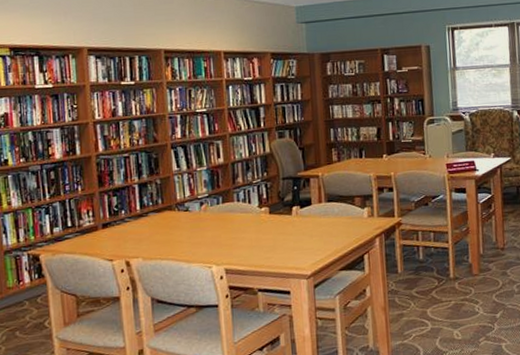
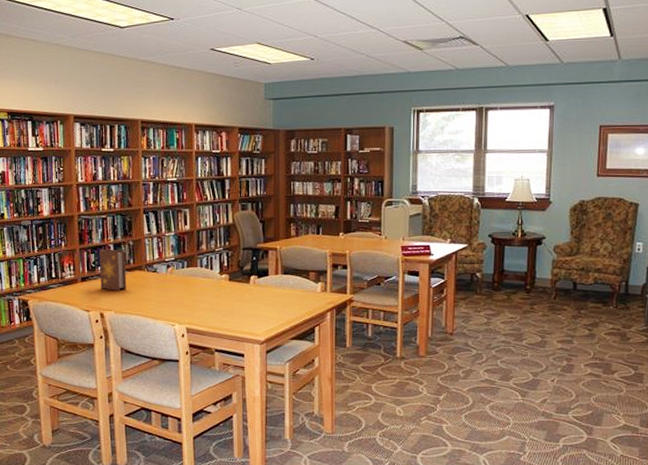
book: none [123,190,155,236] -> present [100,249,127,291]

